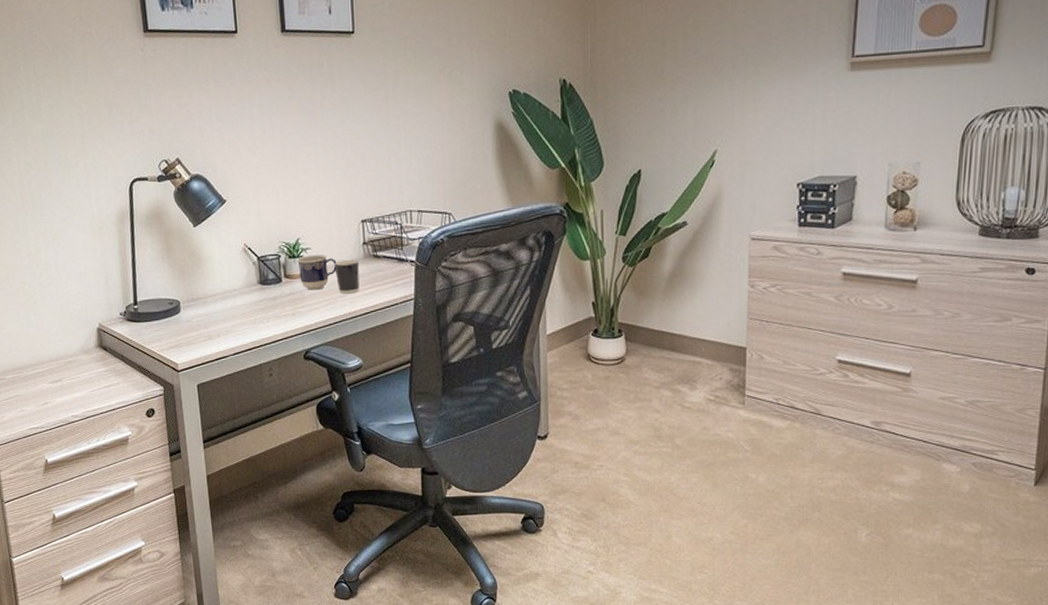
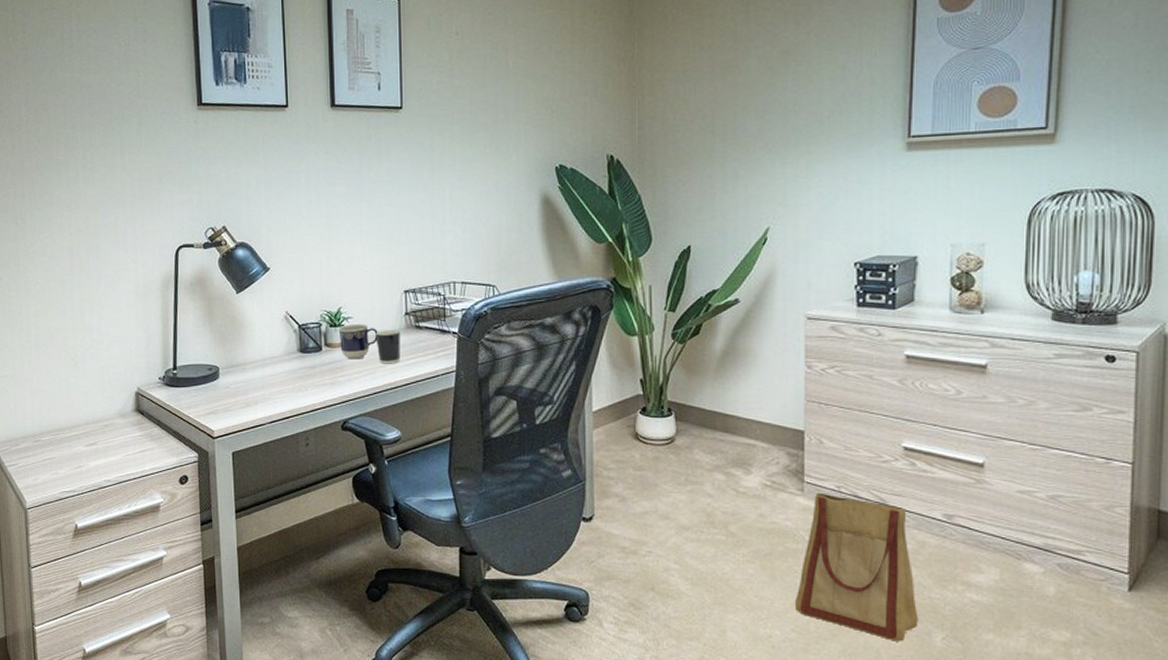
shopping bag: none [735,405,846,539] -> present [795,492,918,642]

